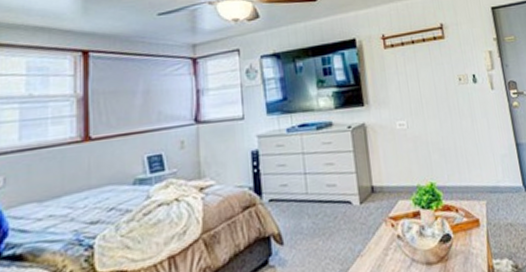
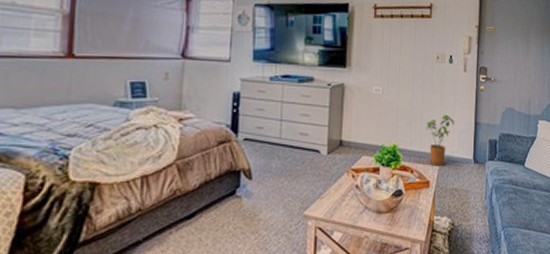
house plant: none [462,139,494,200] -> present [426,114,456,166]

